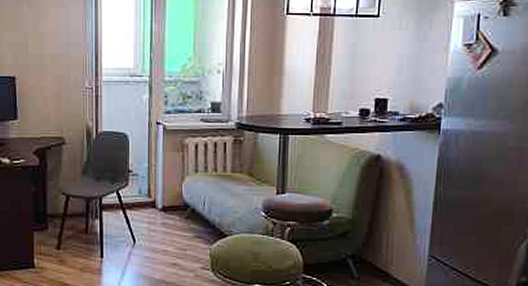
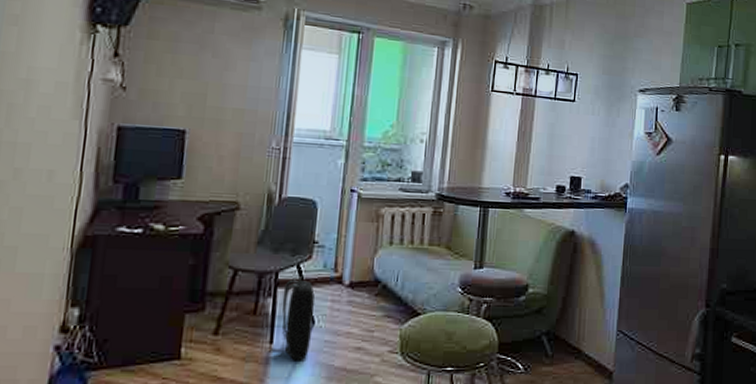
backpack: none [101,201,135,273] -> present [268,276,316,361]

